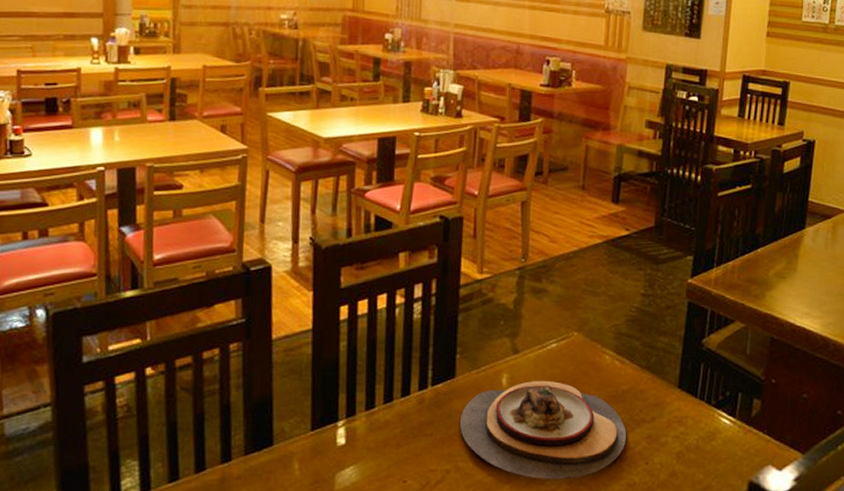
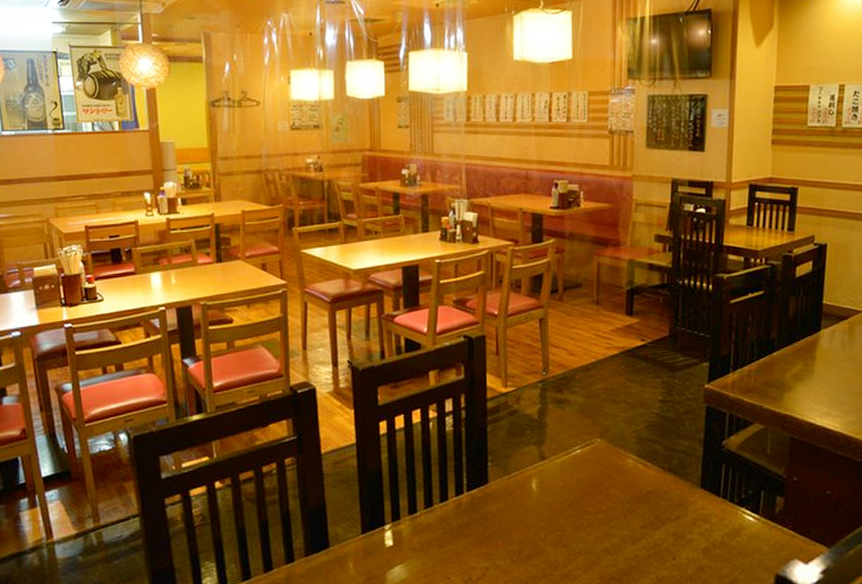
plate: present [459,381,626,479] -> none [495,485,653,575]

